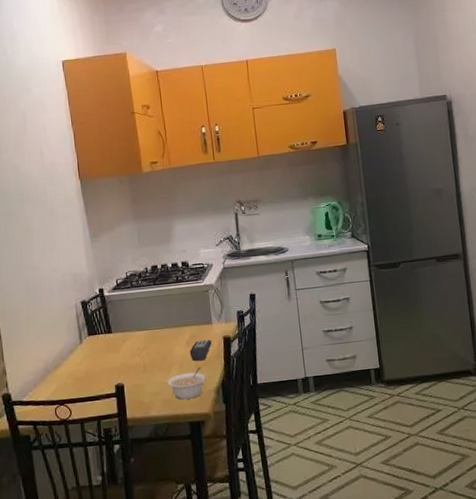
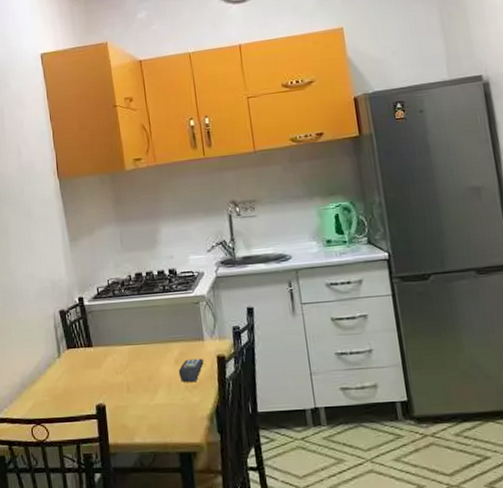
legume: present [167,367,206,400] -> none [153,390,198,426]

